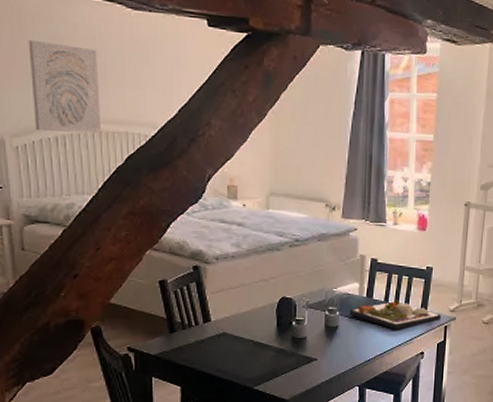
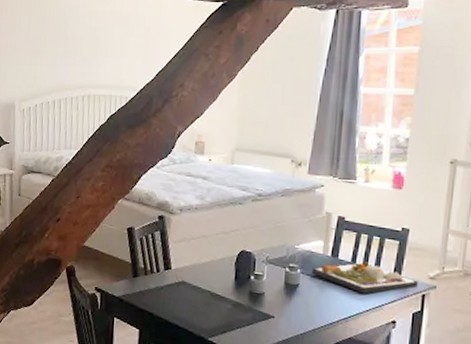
wall art: present [28,40,101,134] -> none [38,23,93,97]

